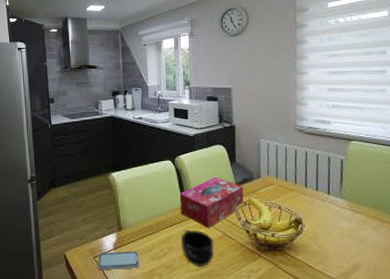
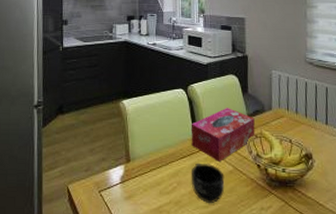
smartphone: present [98,251,140,270] -> none [103,185,147,206]

